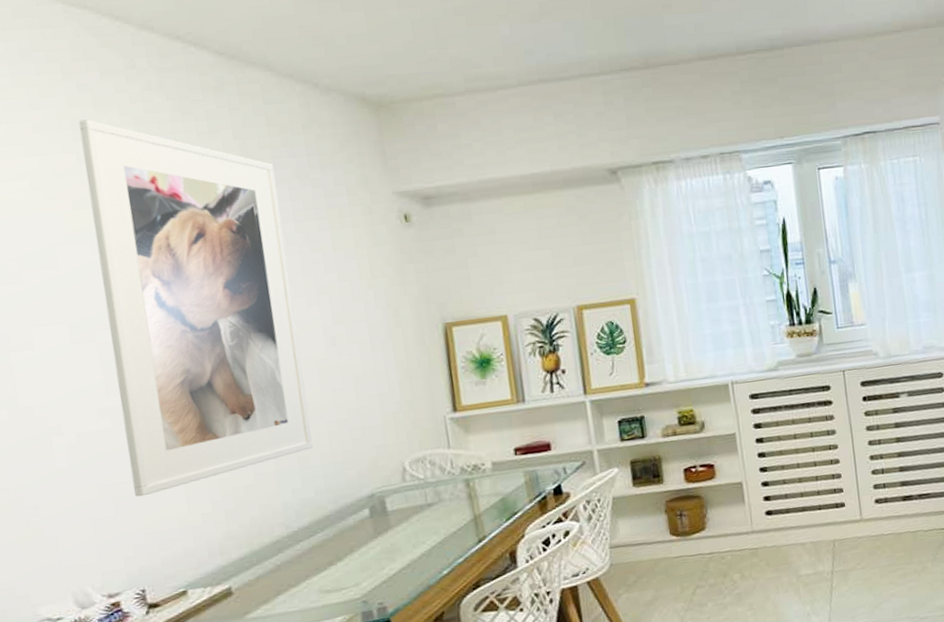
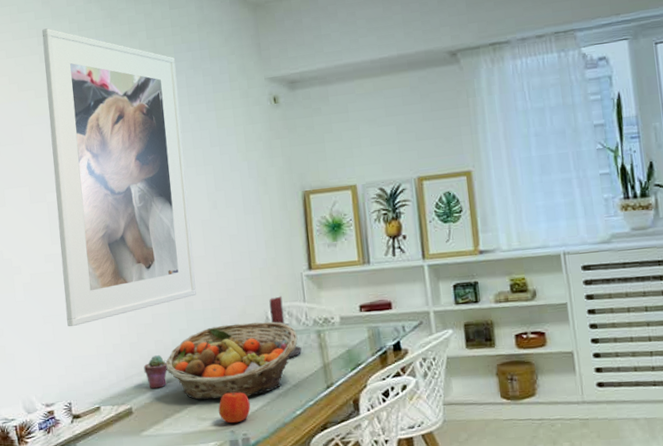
potted succulent: none [245,522,279,563] -> present [143,355,168,389]
fruit basket: none [274,473,442,570] -> present [165,321,298,400]
apple: none [345,553,387,593] -> present [218,389,251,424]
candle holder: none [406,443,448,513] -> present [269,296,302,358]

